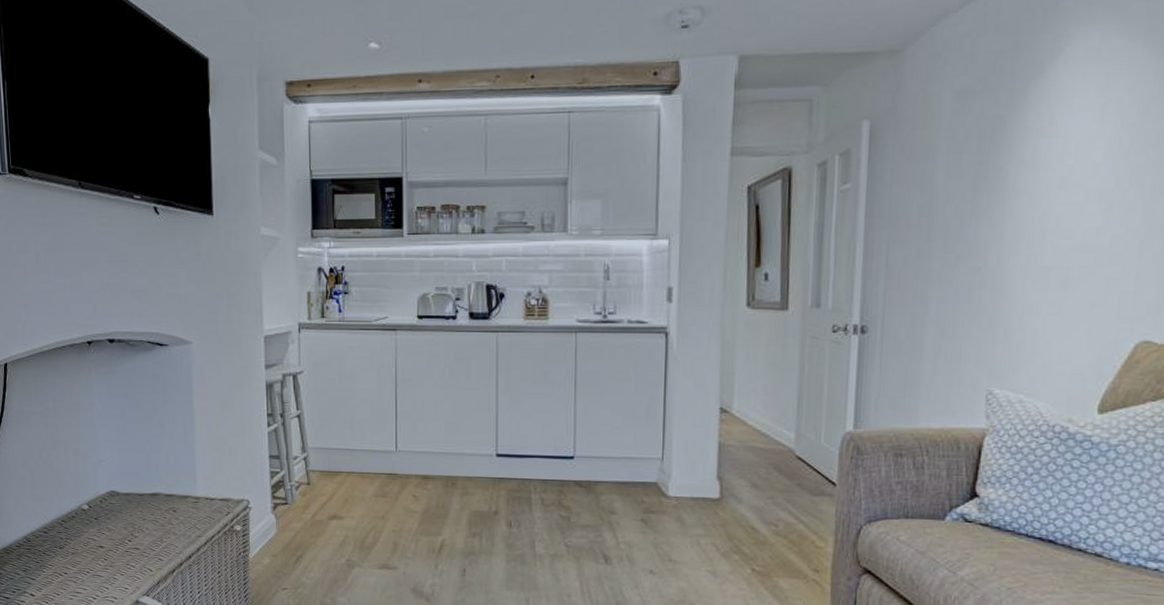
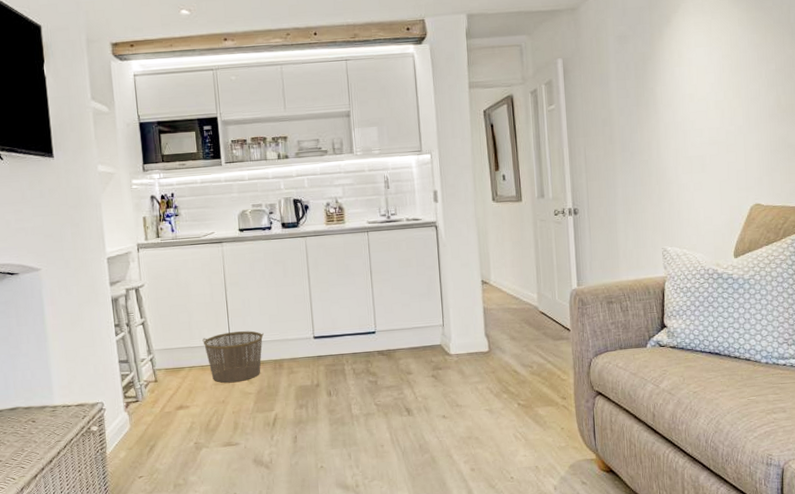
basket: none [364,437,436,497] -> present [202,331,264,383]

